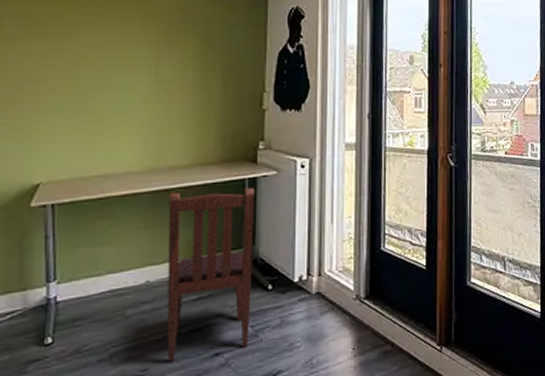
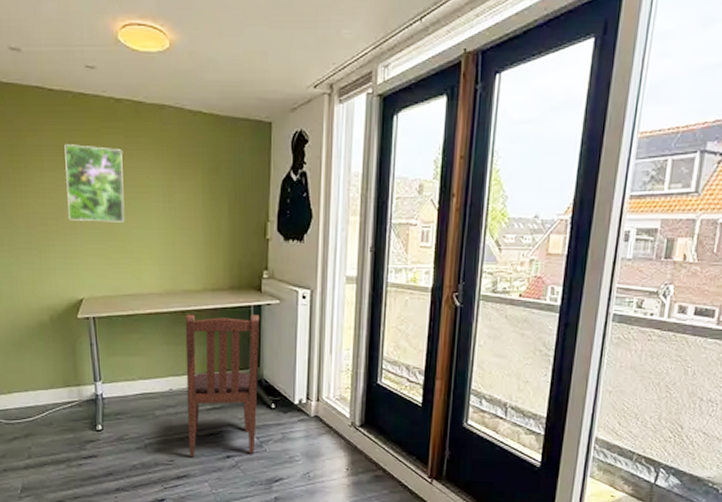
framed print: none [30,15,102,97] -> present [64,144,125,223]

